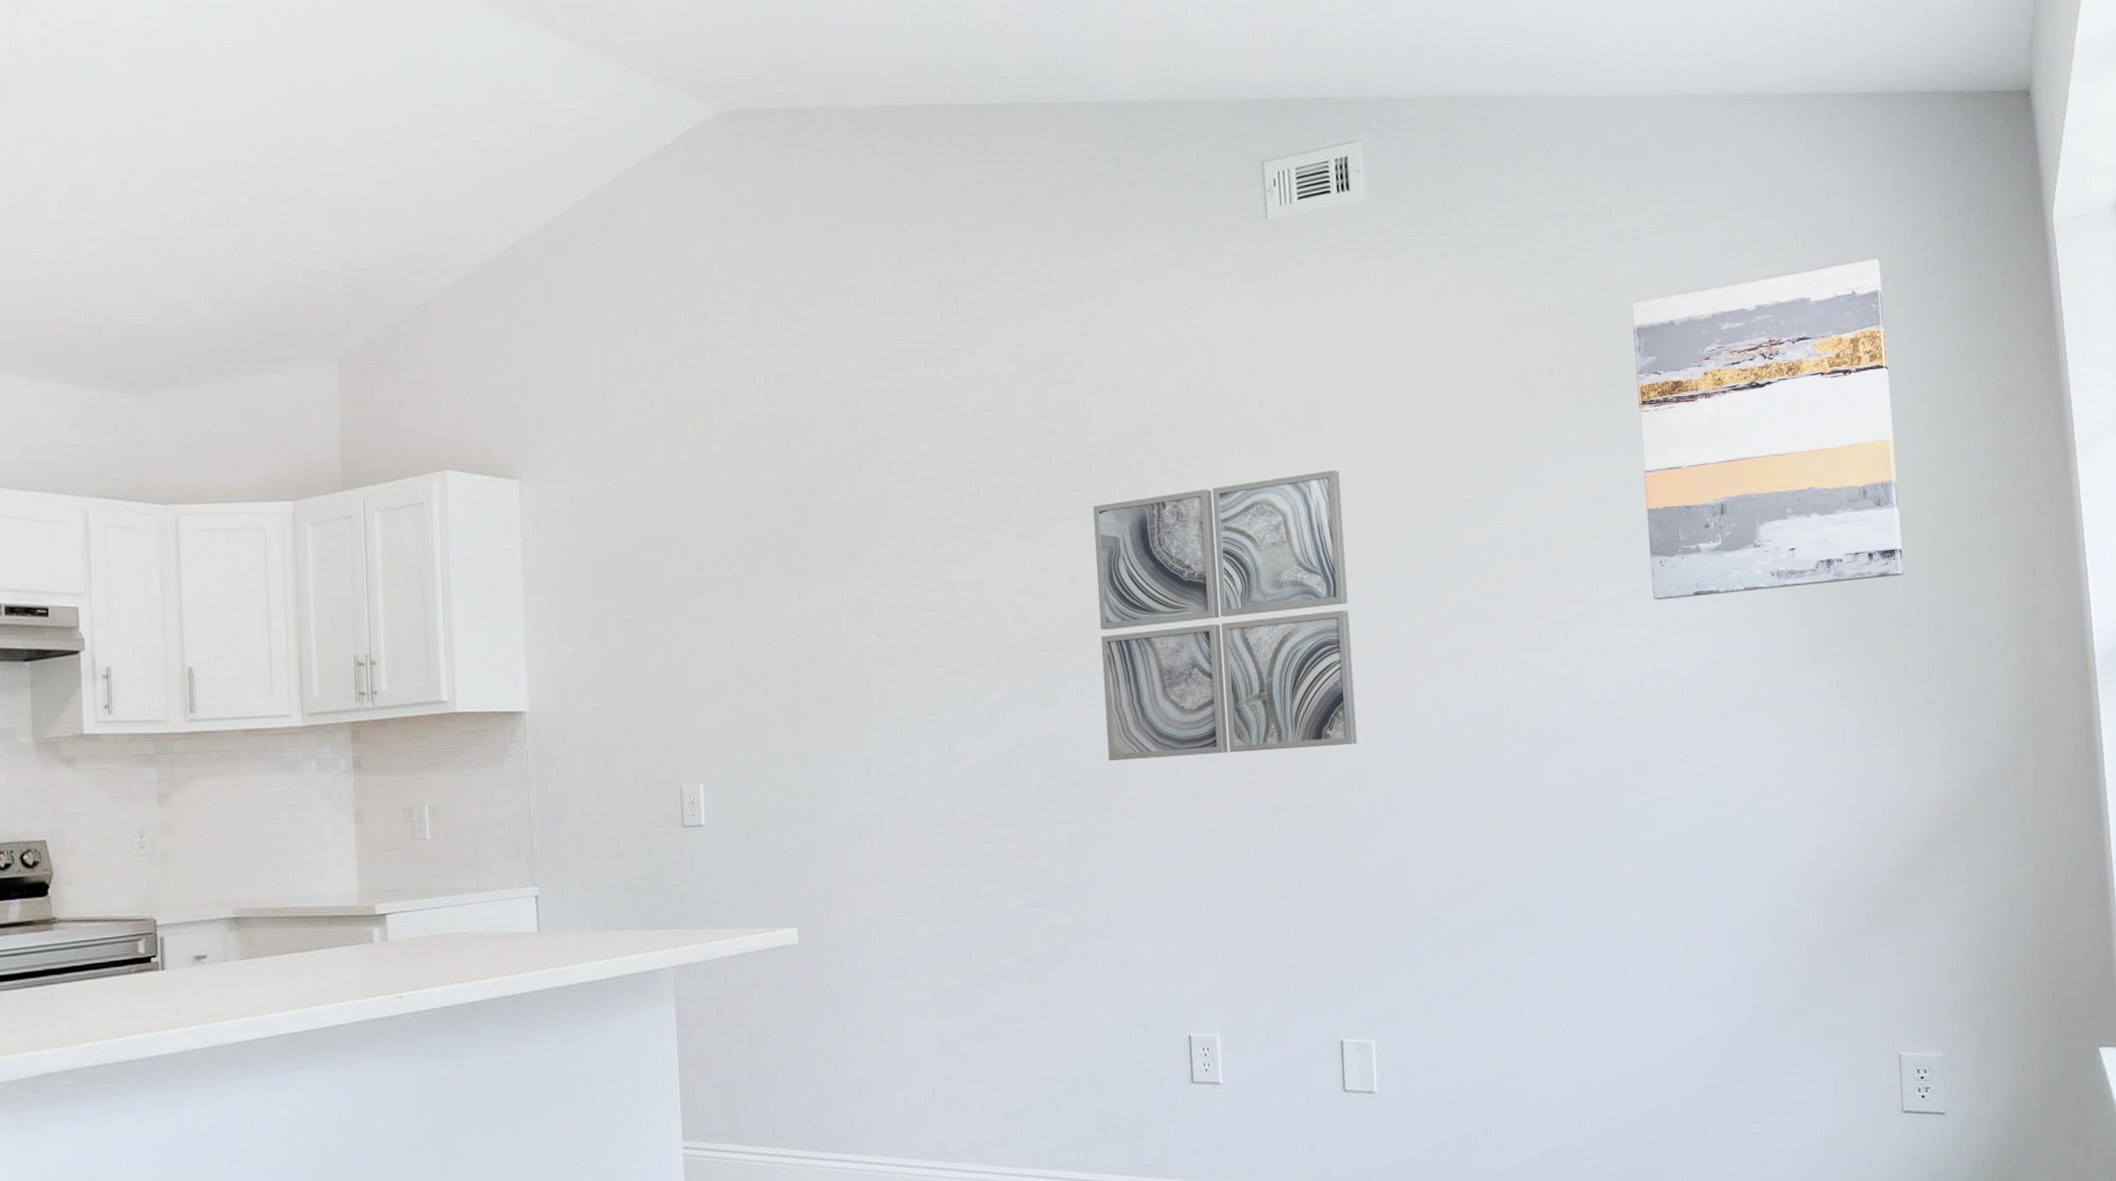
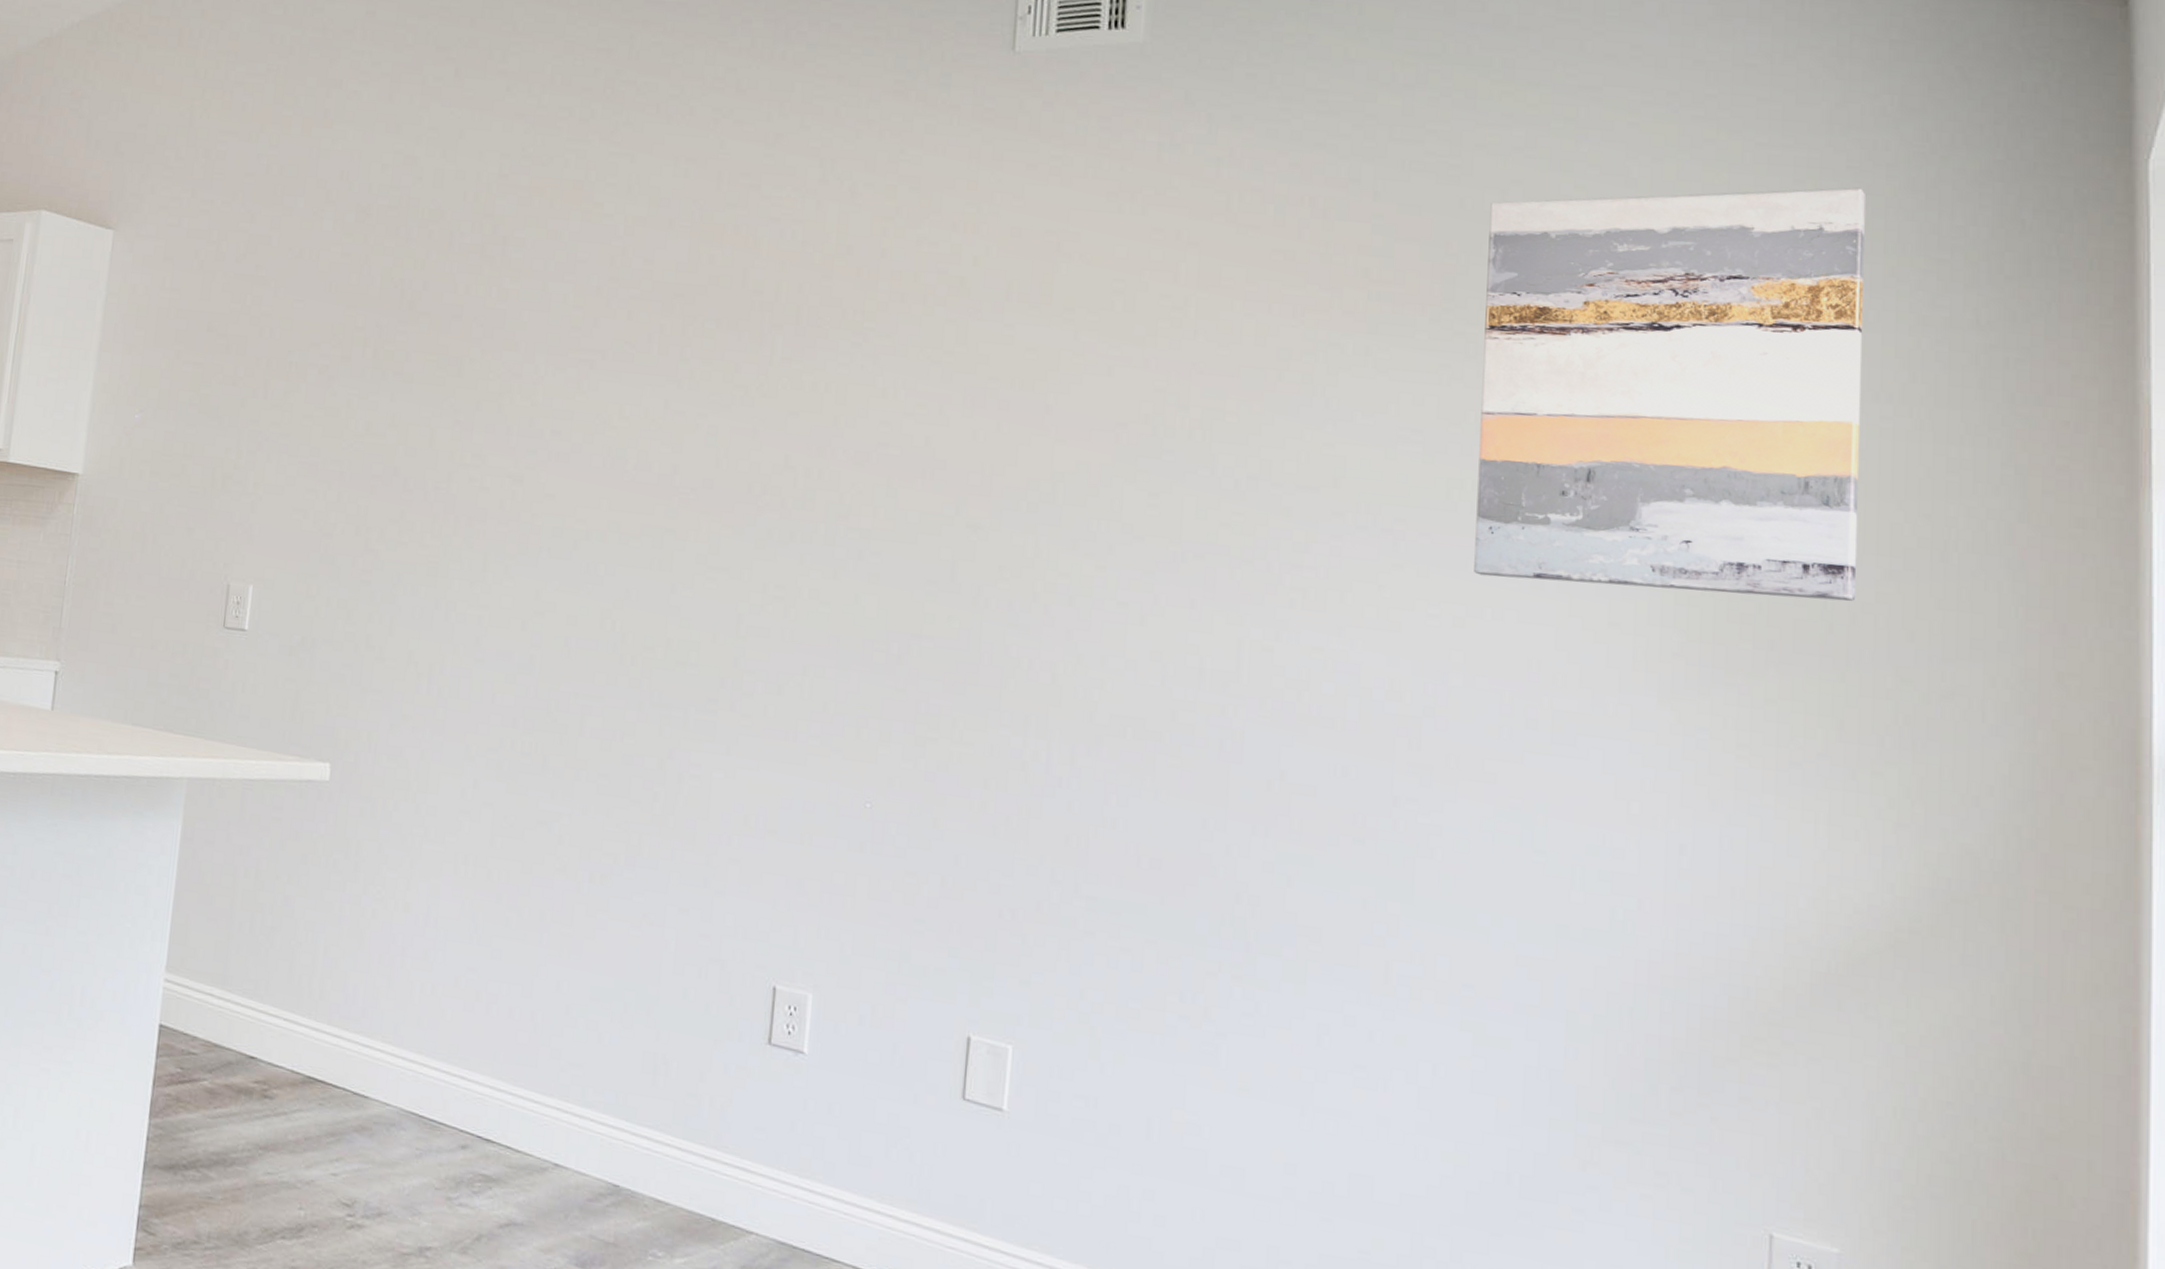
wall art: present [1093,470,1358,761] -> none [723,349,1064,681]

